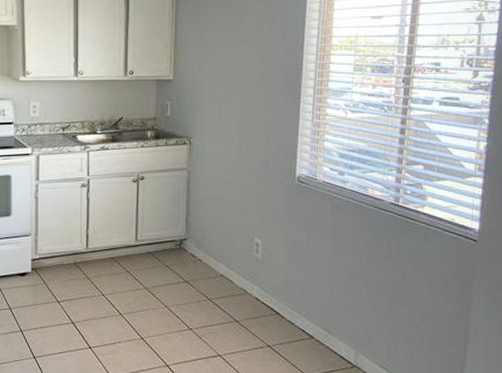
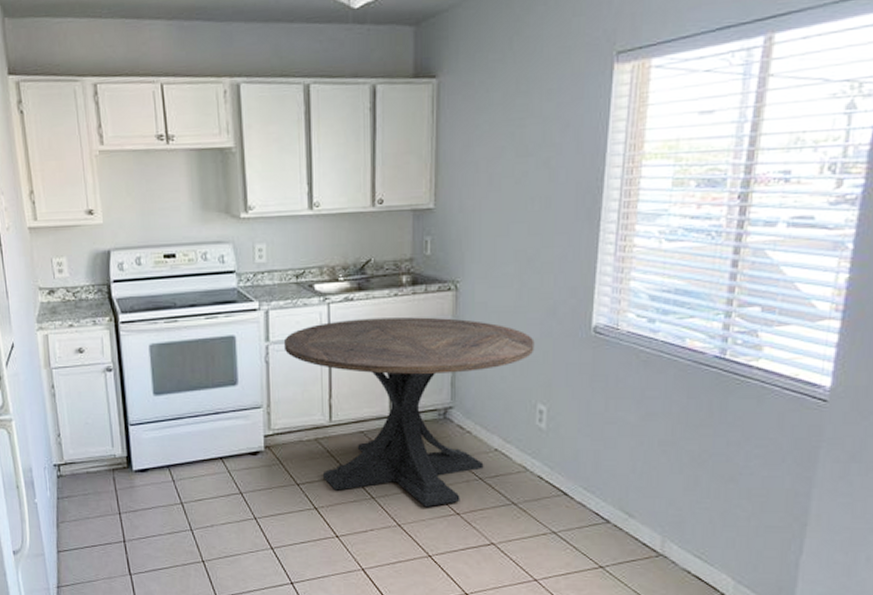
round table: none [50,164,252,323] -> present [283,317,535,507]

